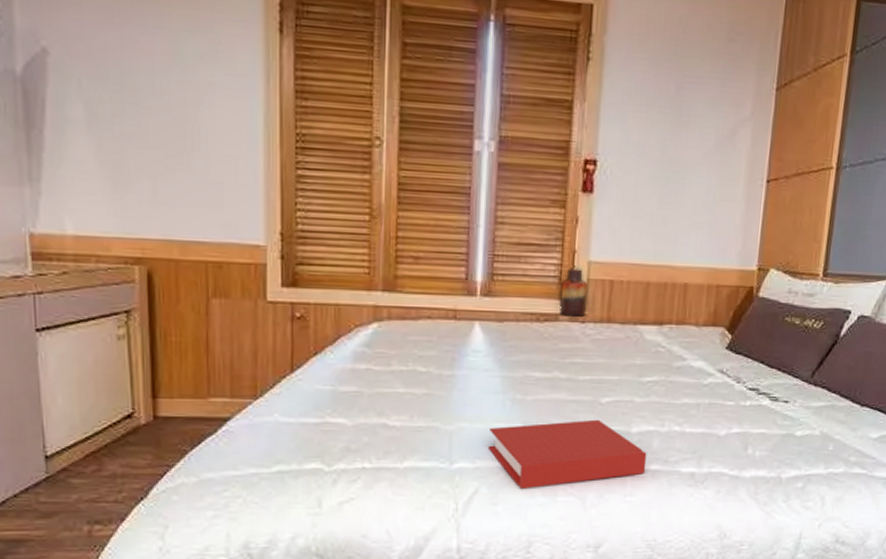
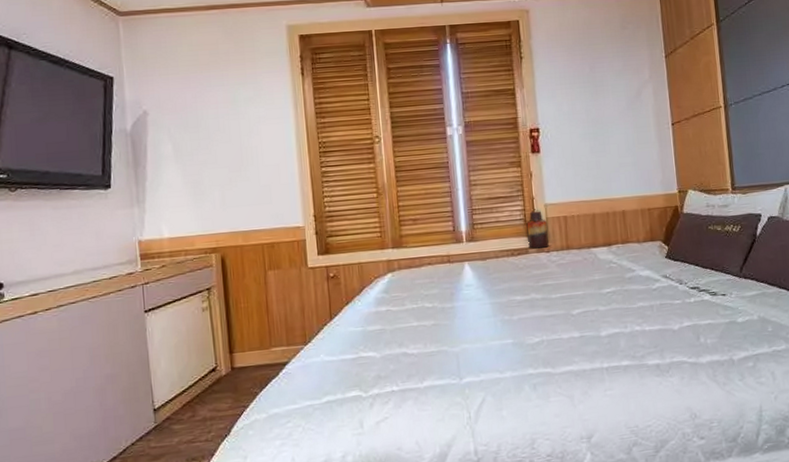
book: present [487,419,647,490] -> none [487,328,619,395]

